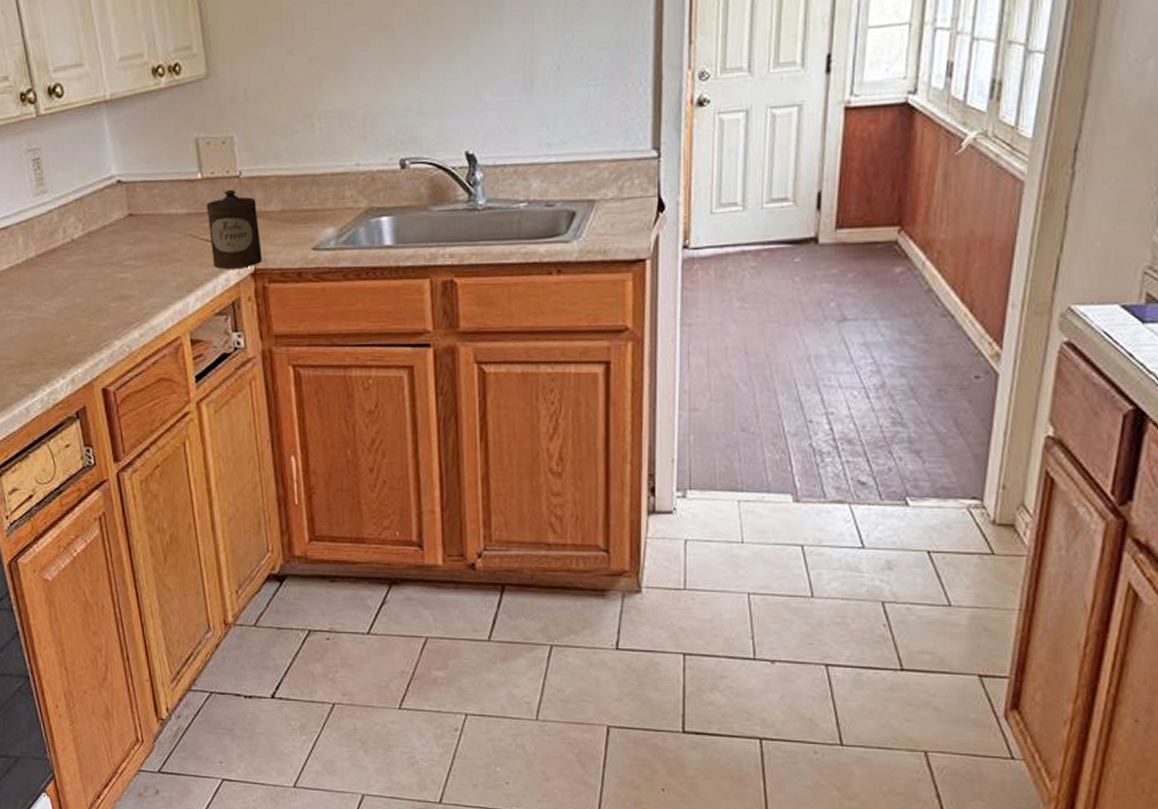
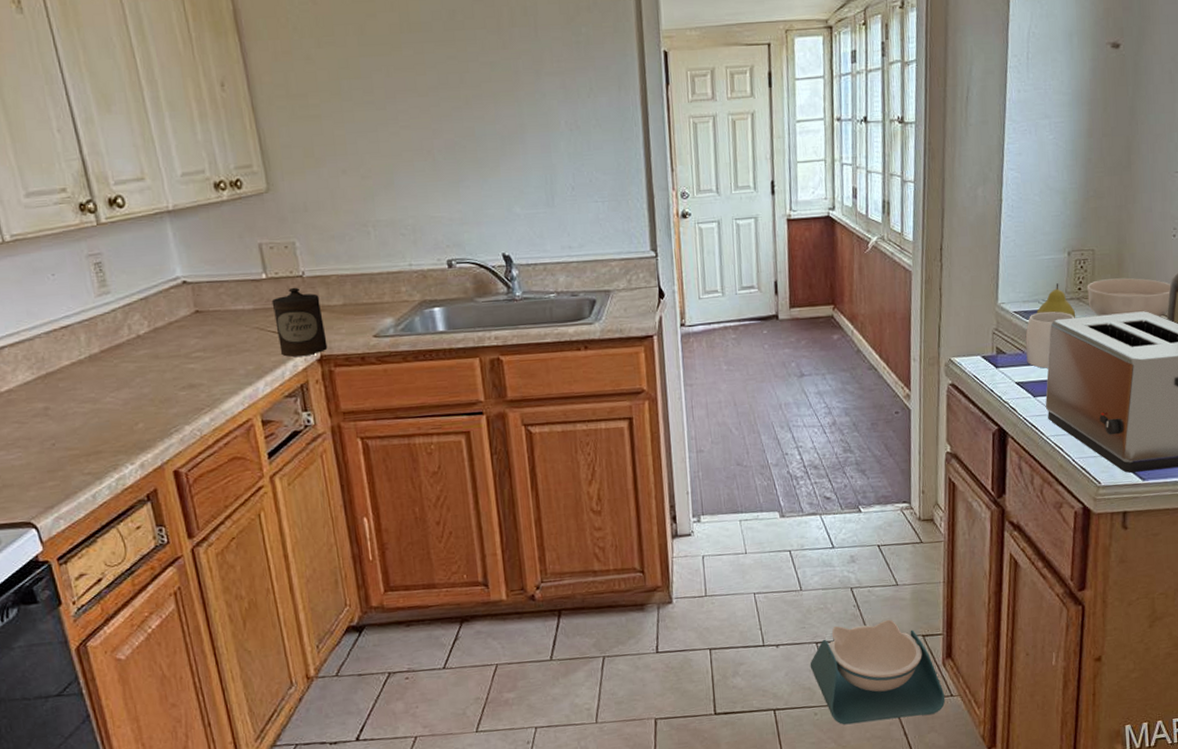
pet bowl: none [814,647,1003,777] -> present [810,619,946,725]

